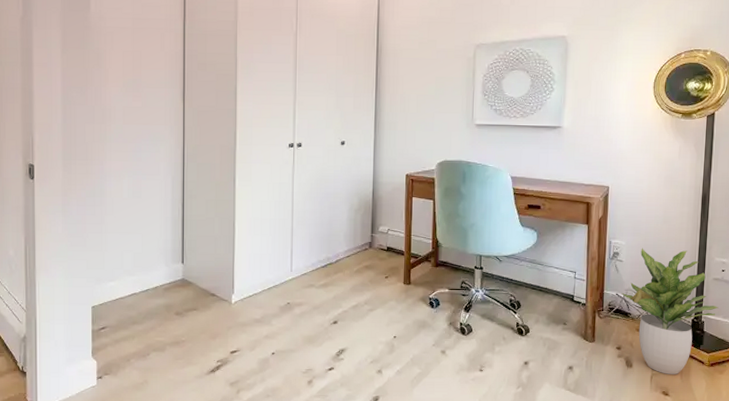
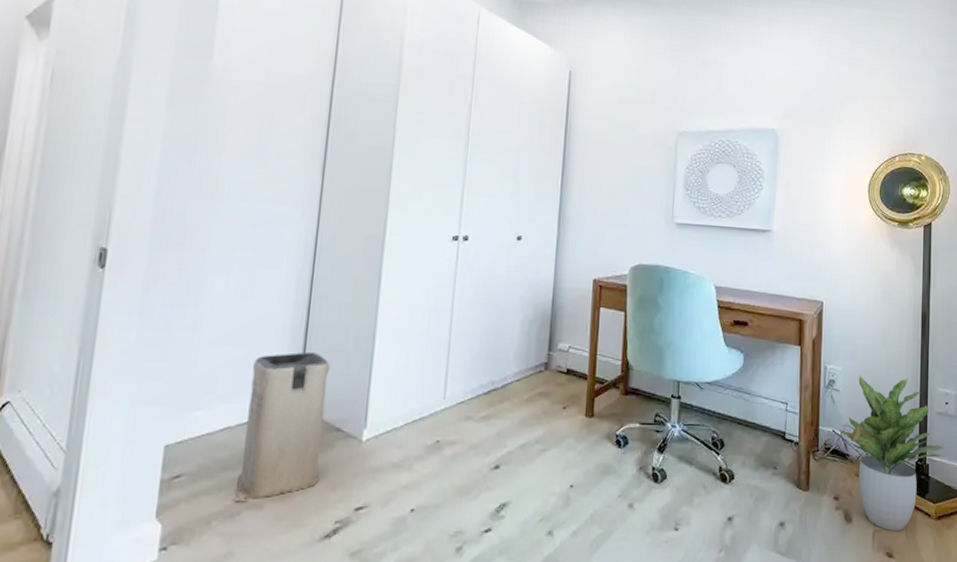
laundry basket: none [144,237,203,346] -> present [234,351,331,502]

